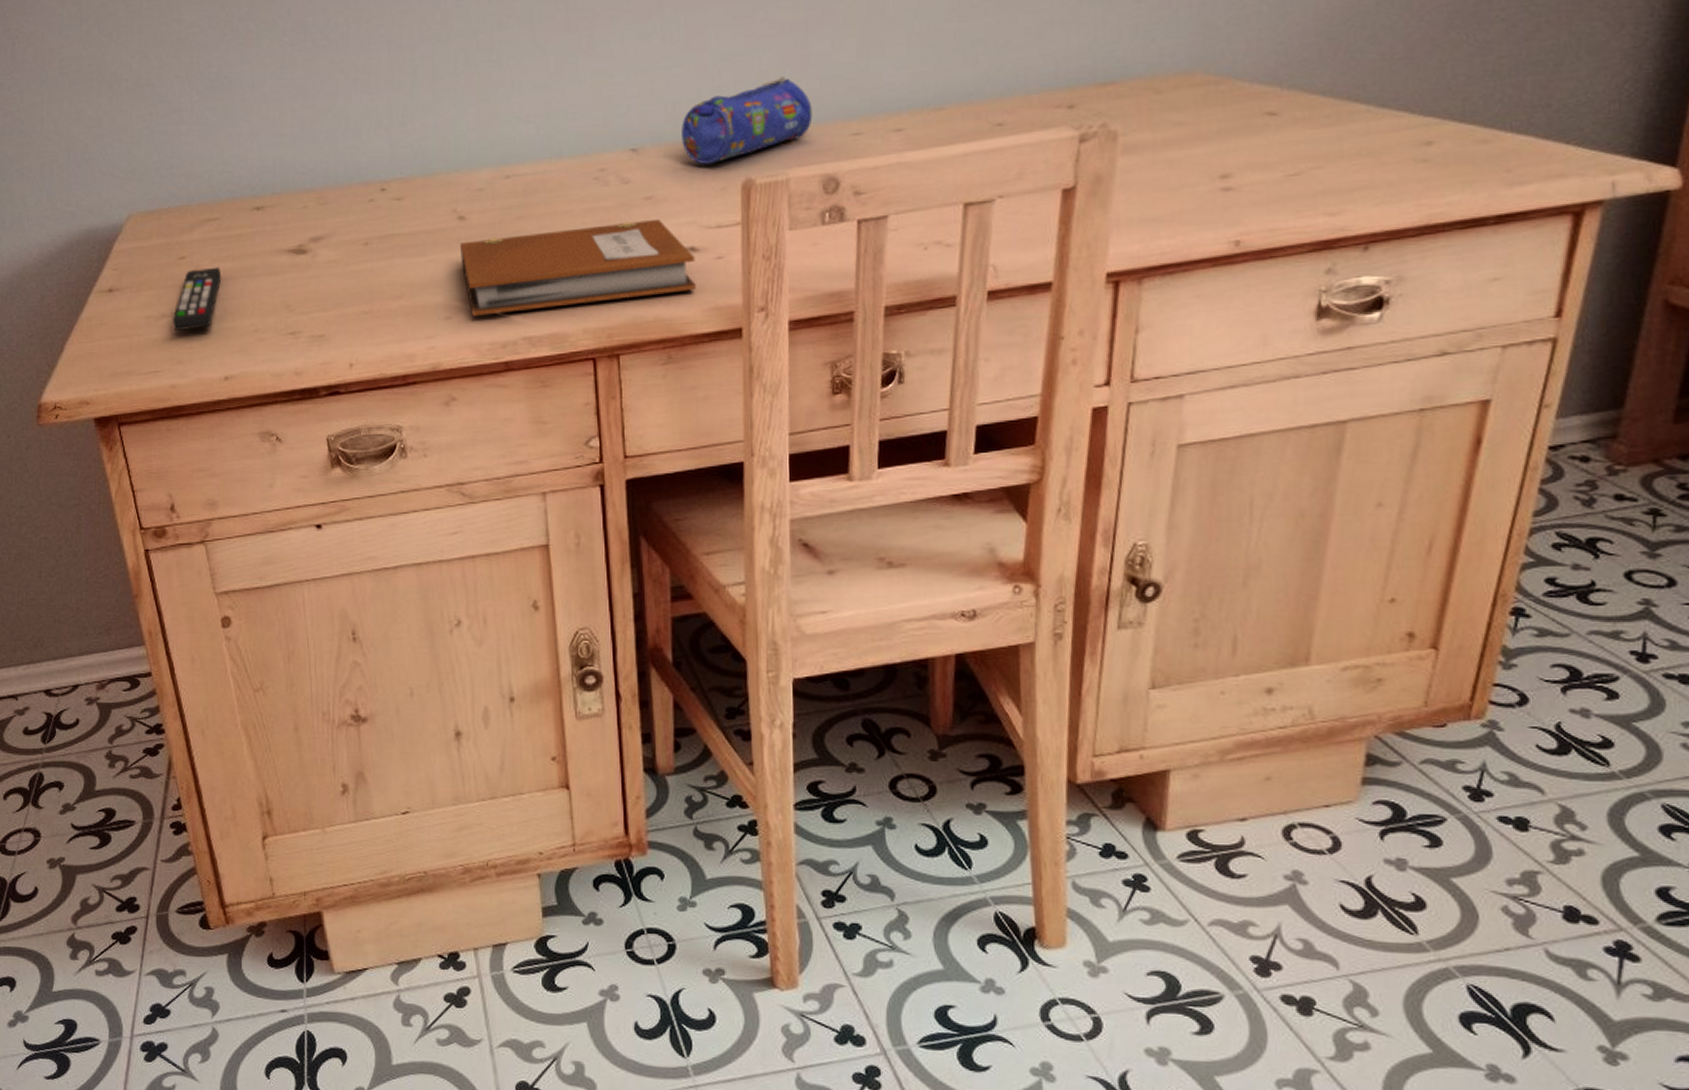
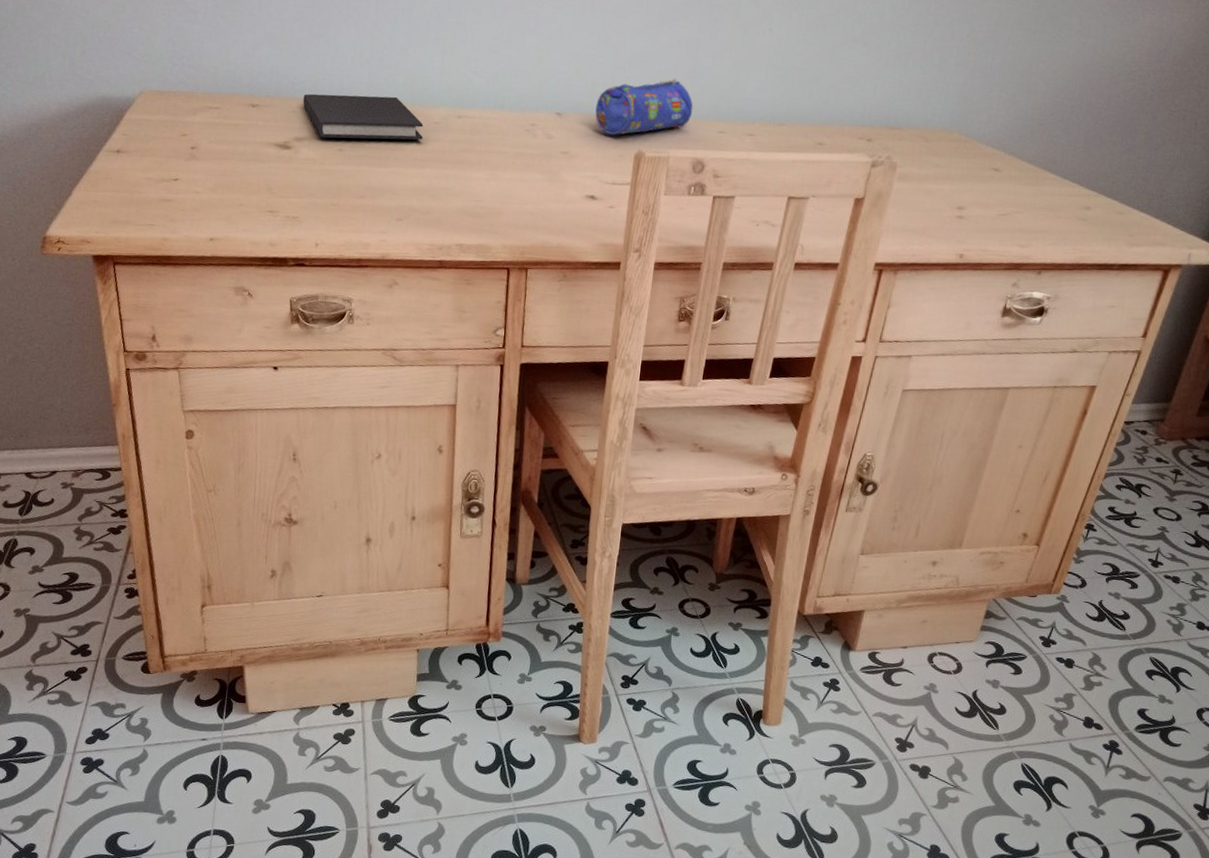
remote control: present [173,267,222,332] -> none [170,146,217,196]
diary: none [315,166,466,232] -> present [303,94,424,140]
notebook: present [460,218,696,316] -> none [415,162,594,229]

